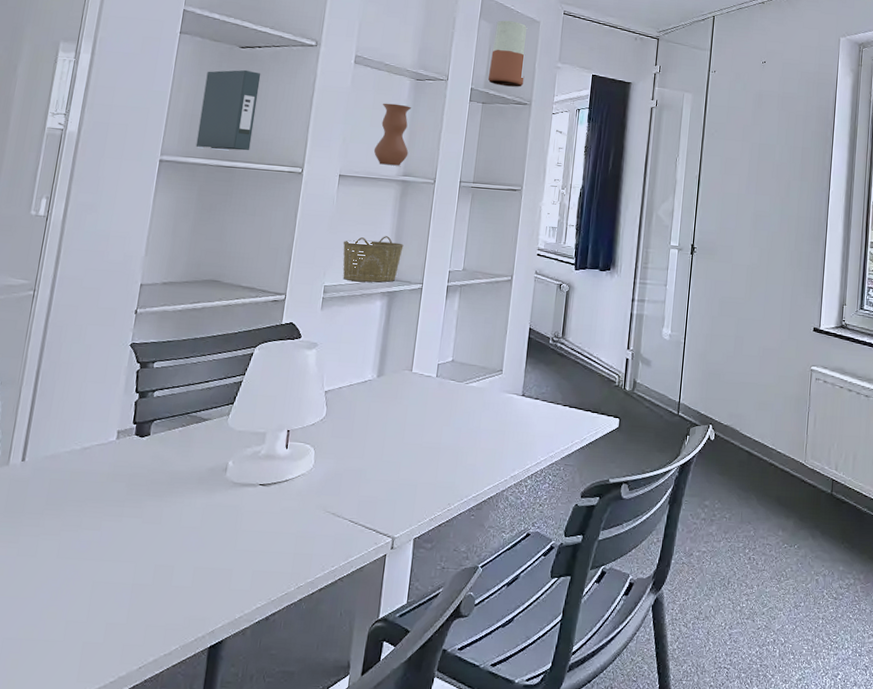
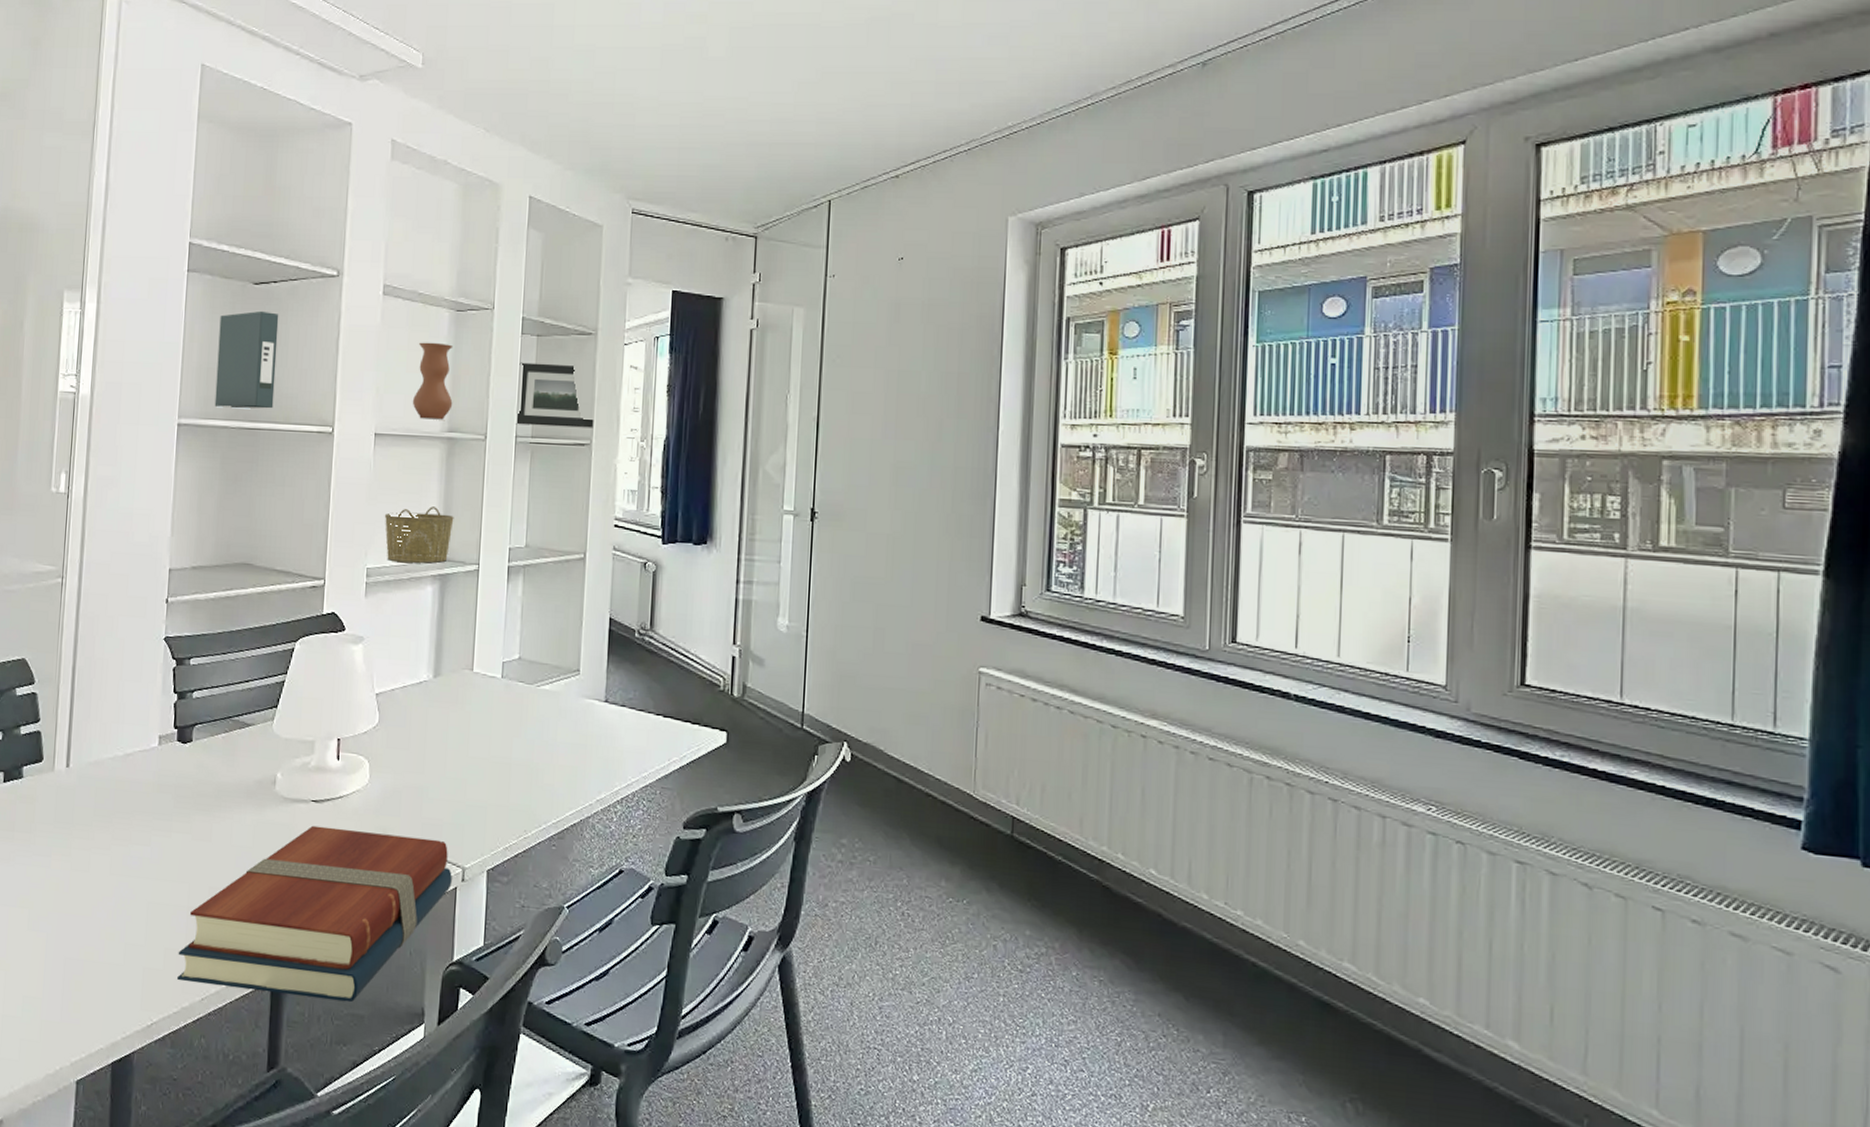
books: none [117,506,383,661] -> present [177,825,452,1003]
picture frame: none [461,123,525,178] -> present [516,362,594,428]
vase: present [487,20,528,87] -> none [542,227,588,313]

